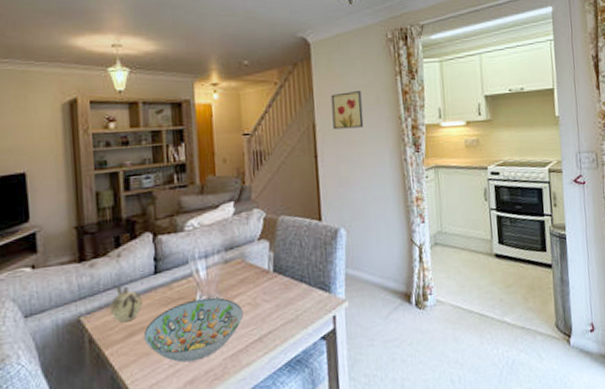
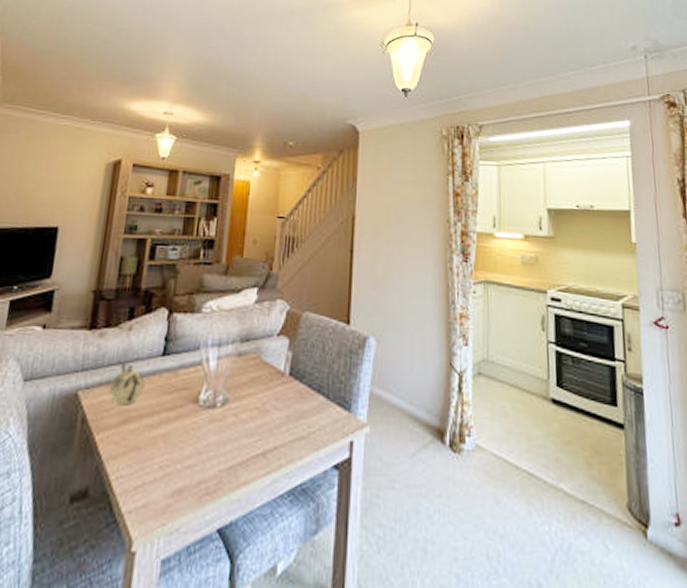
decorative bowl: present [143,297,243,363] -> none [138,392,250,467]
wall art: present [331,91,364,130] -> none [374,186,408,226]

